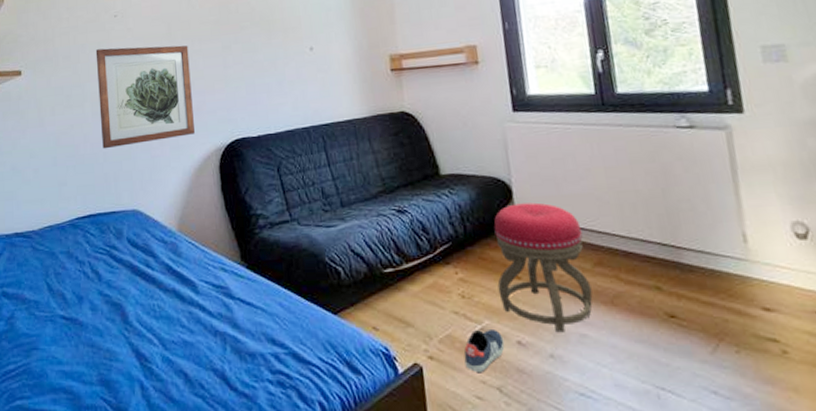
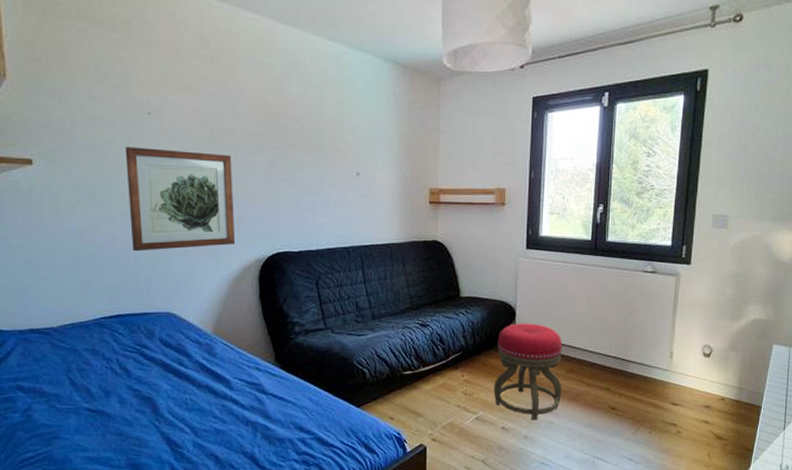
sneaker: present [464,330,505,373] -> none [460,419,492,451]

